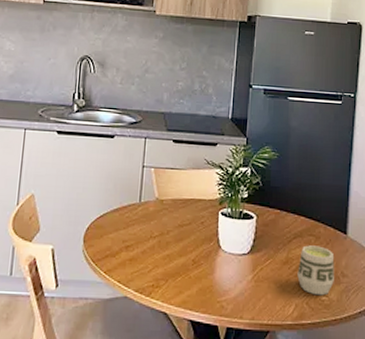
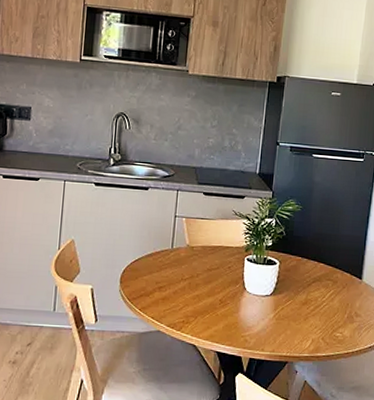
cup: present [297,245,335,296] -> none [315,288,350,332]

